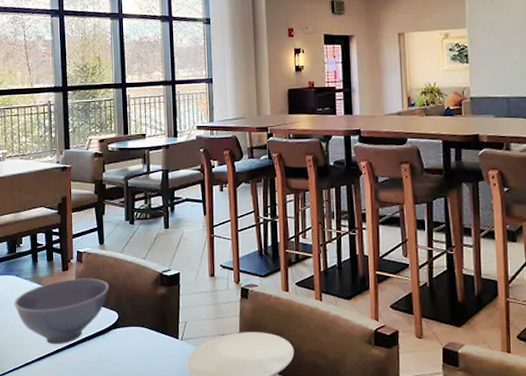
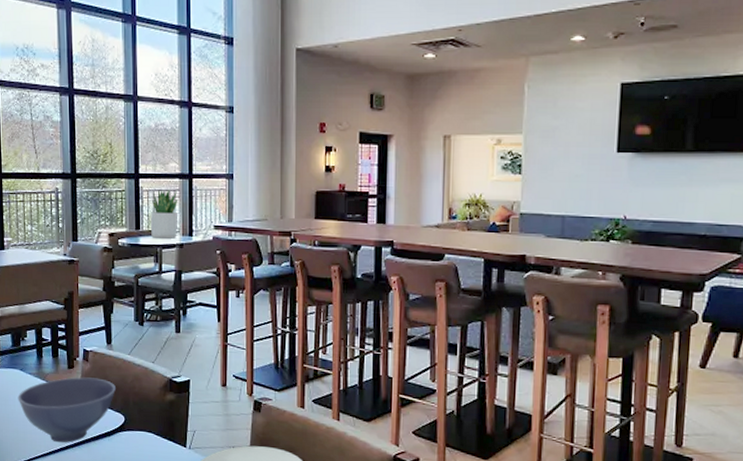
planter: none [137,95,163,141] -> present [150,189,178,239]

